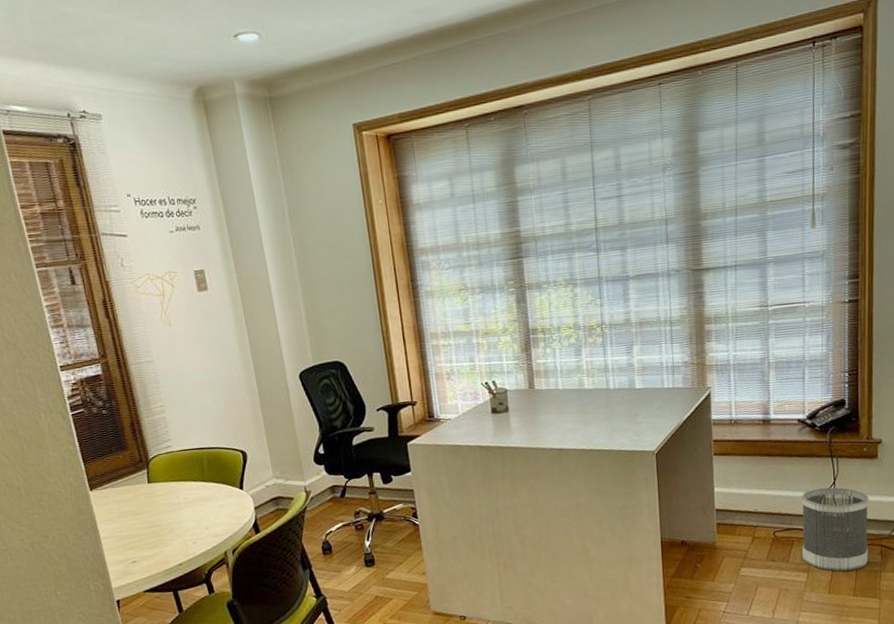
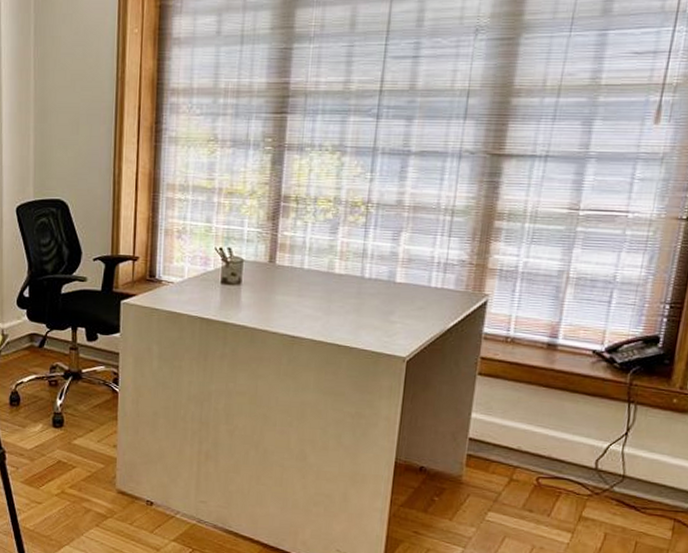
wastebasket: present [801,487,869,572] -> none [568,436,670,542]

